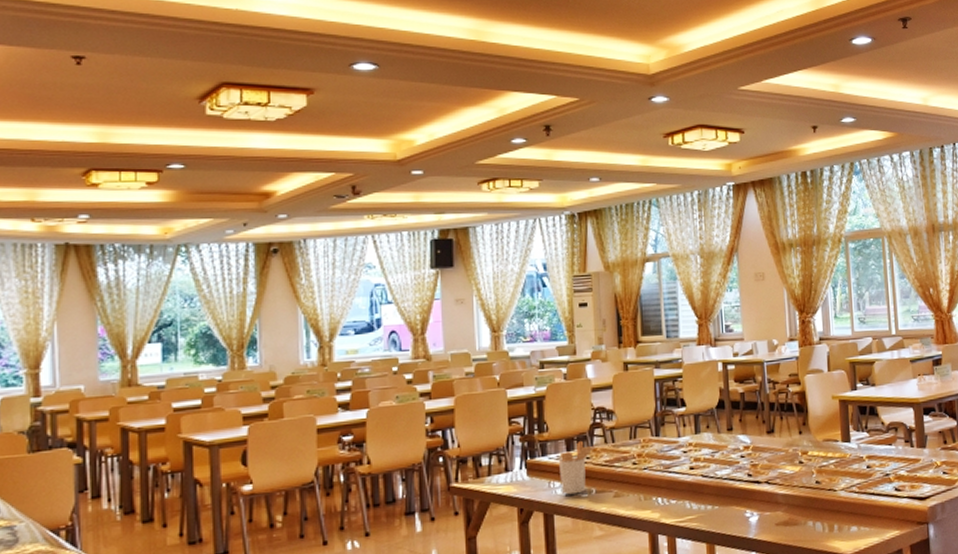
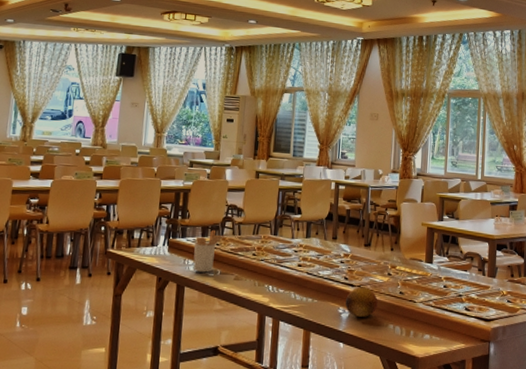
fruit: none [753,482,791,519] -> present [345,287,378,317]

